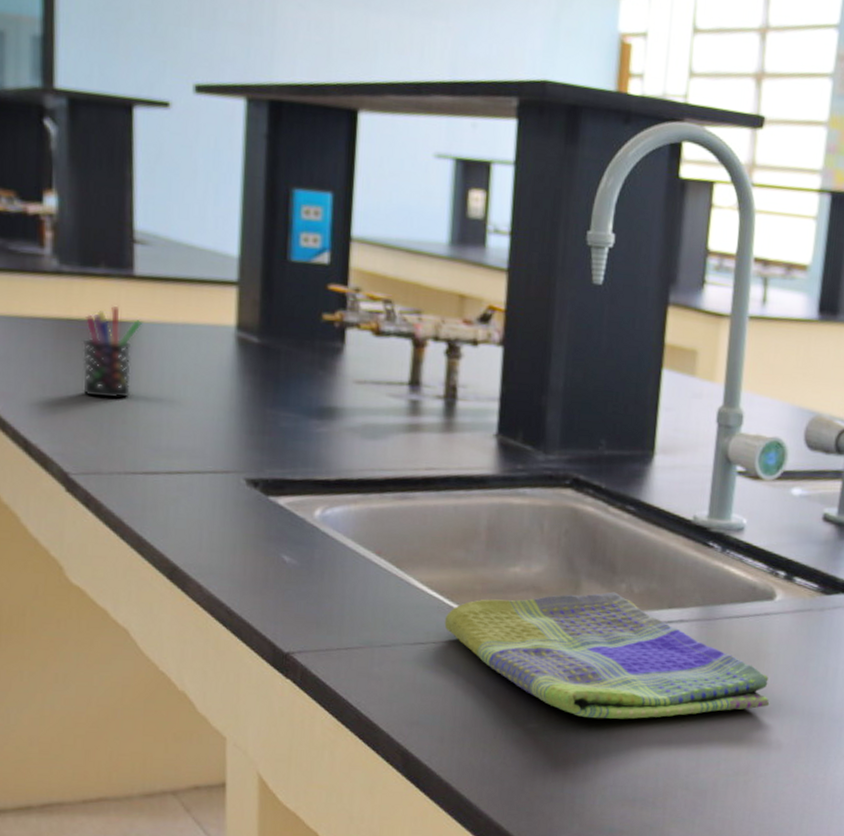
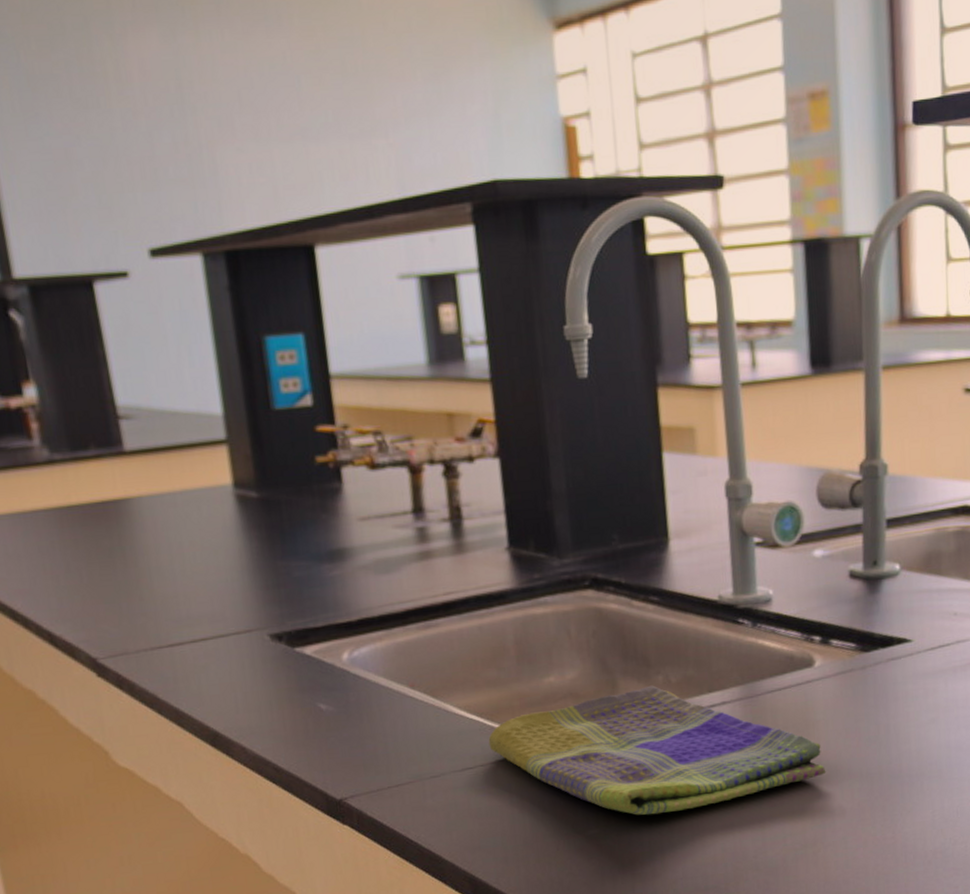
pen holder: present [82,306,142,399] -> none [85,485,143,580]

